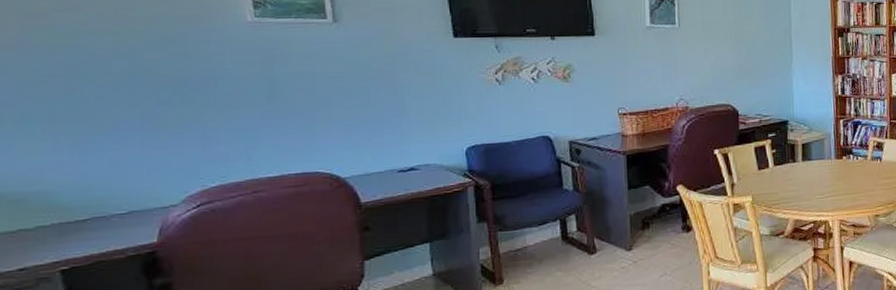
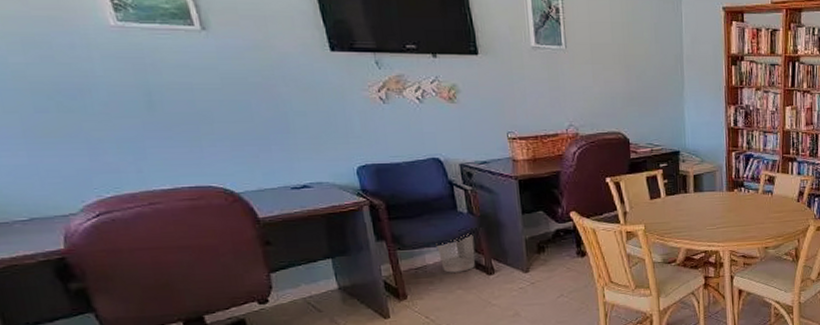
wastebasket: none [538,212,578,254] -> present [436,234,476,273]

